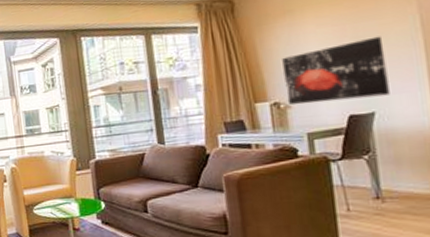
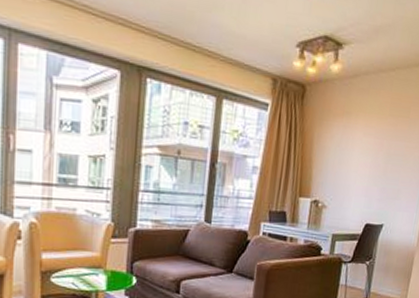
wall art: present [282,36,390,106] -> none [325,157,405,212]

